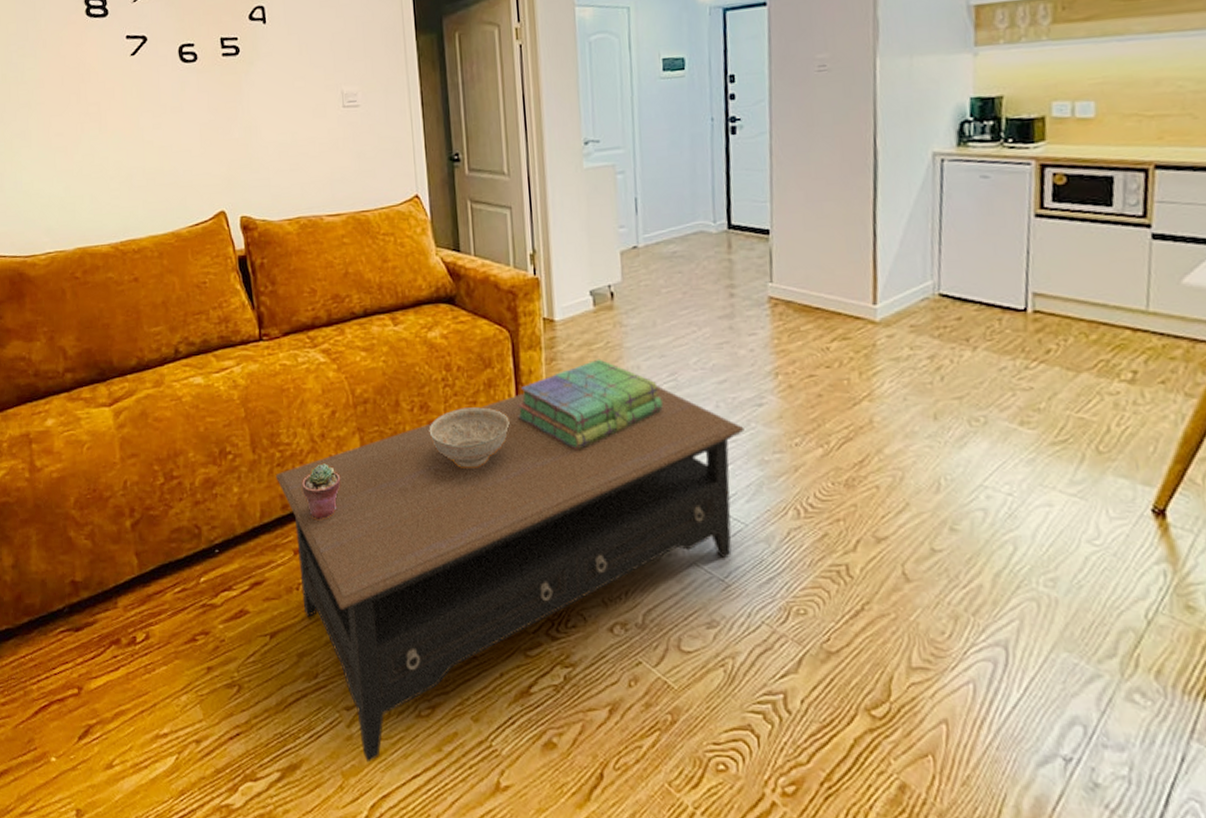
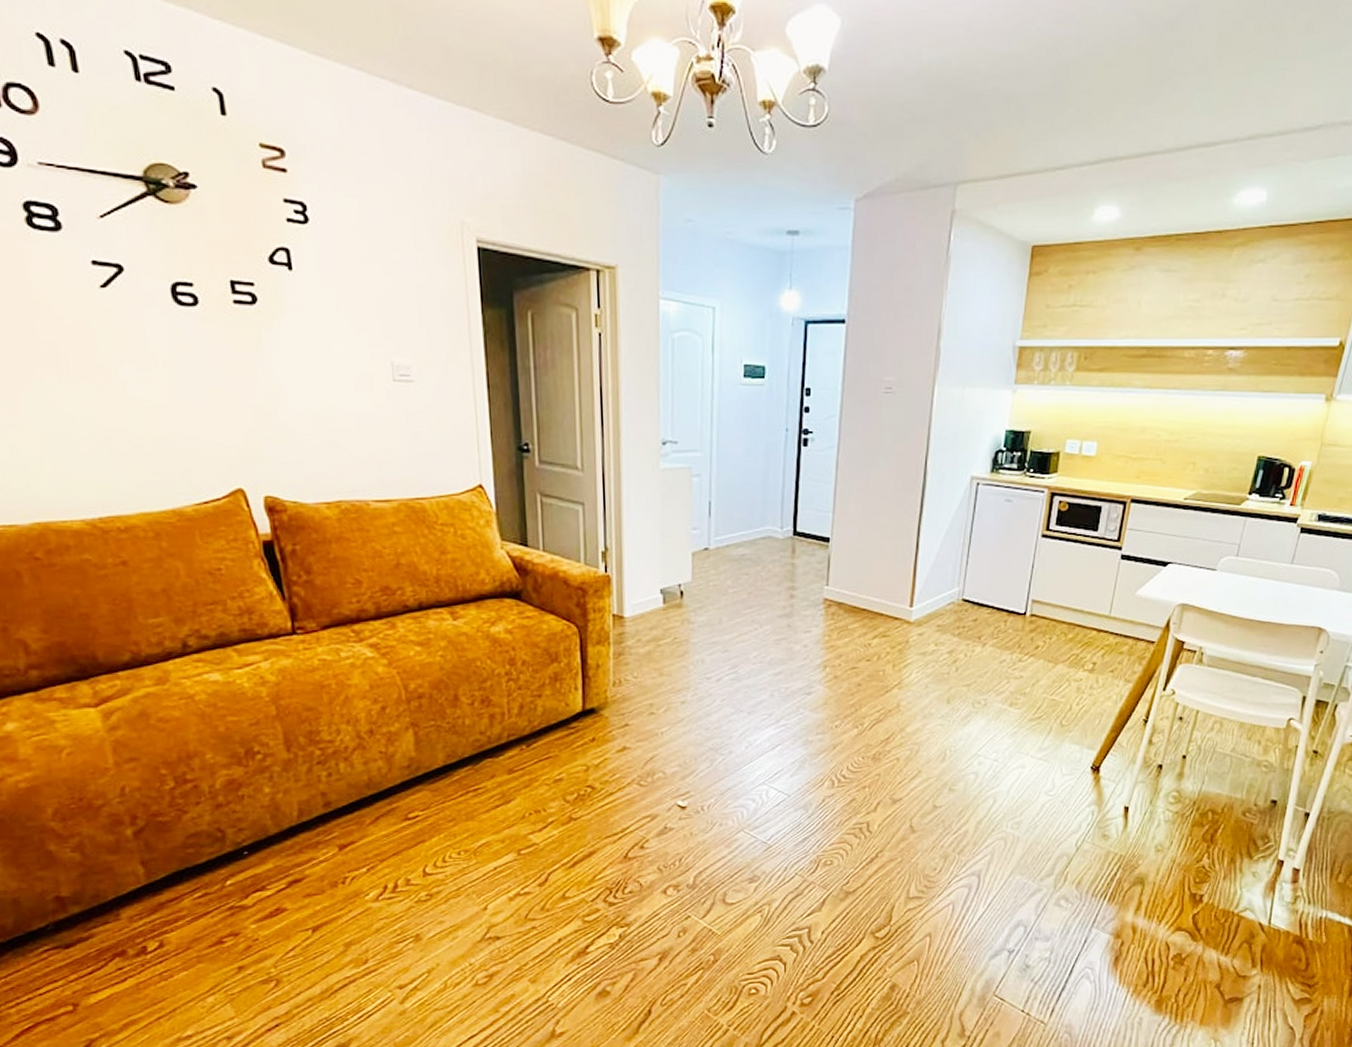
coffee table: present [275,364,745,763] -> none [315,658,794,1032]
potted succulent: present [302,463,341,519] -> none [347,759,393,814]
decorative bowl: present [429,407,510,468] -> none [490,700,575,758]
stack of books: present [517,359,663,451] -> none [583,653,723,738]

